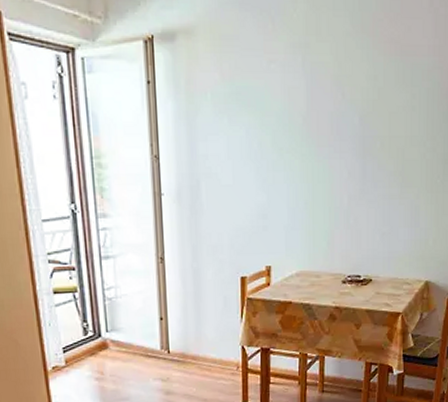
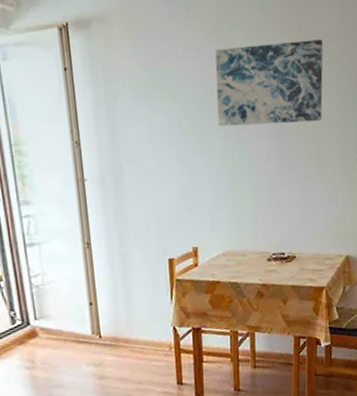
wall art: none [298,52,414,143] -> present [215,39,323,127]

